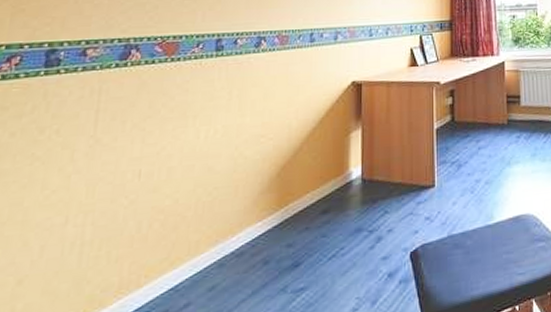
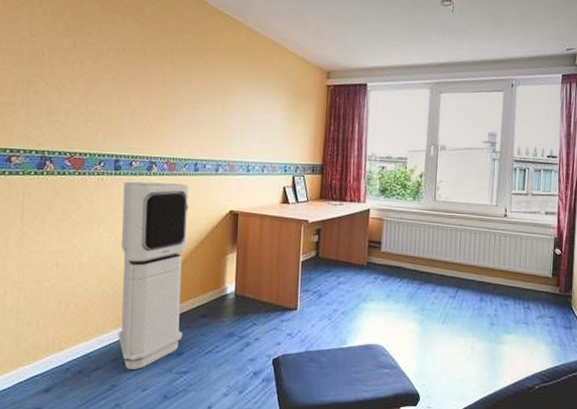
air purifier: none [216,58,304,299] -> present [118,181,189,370]

